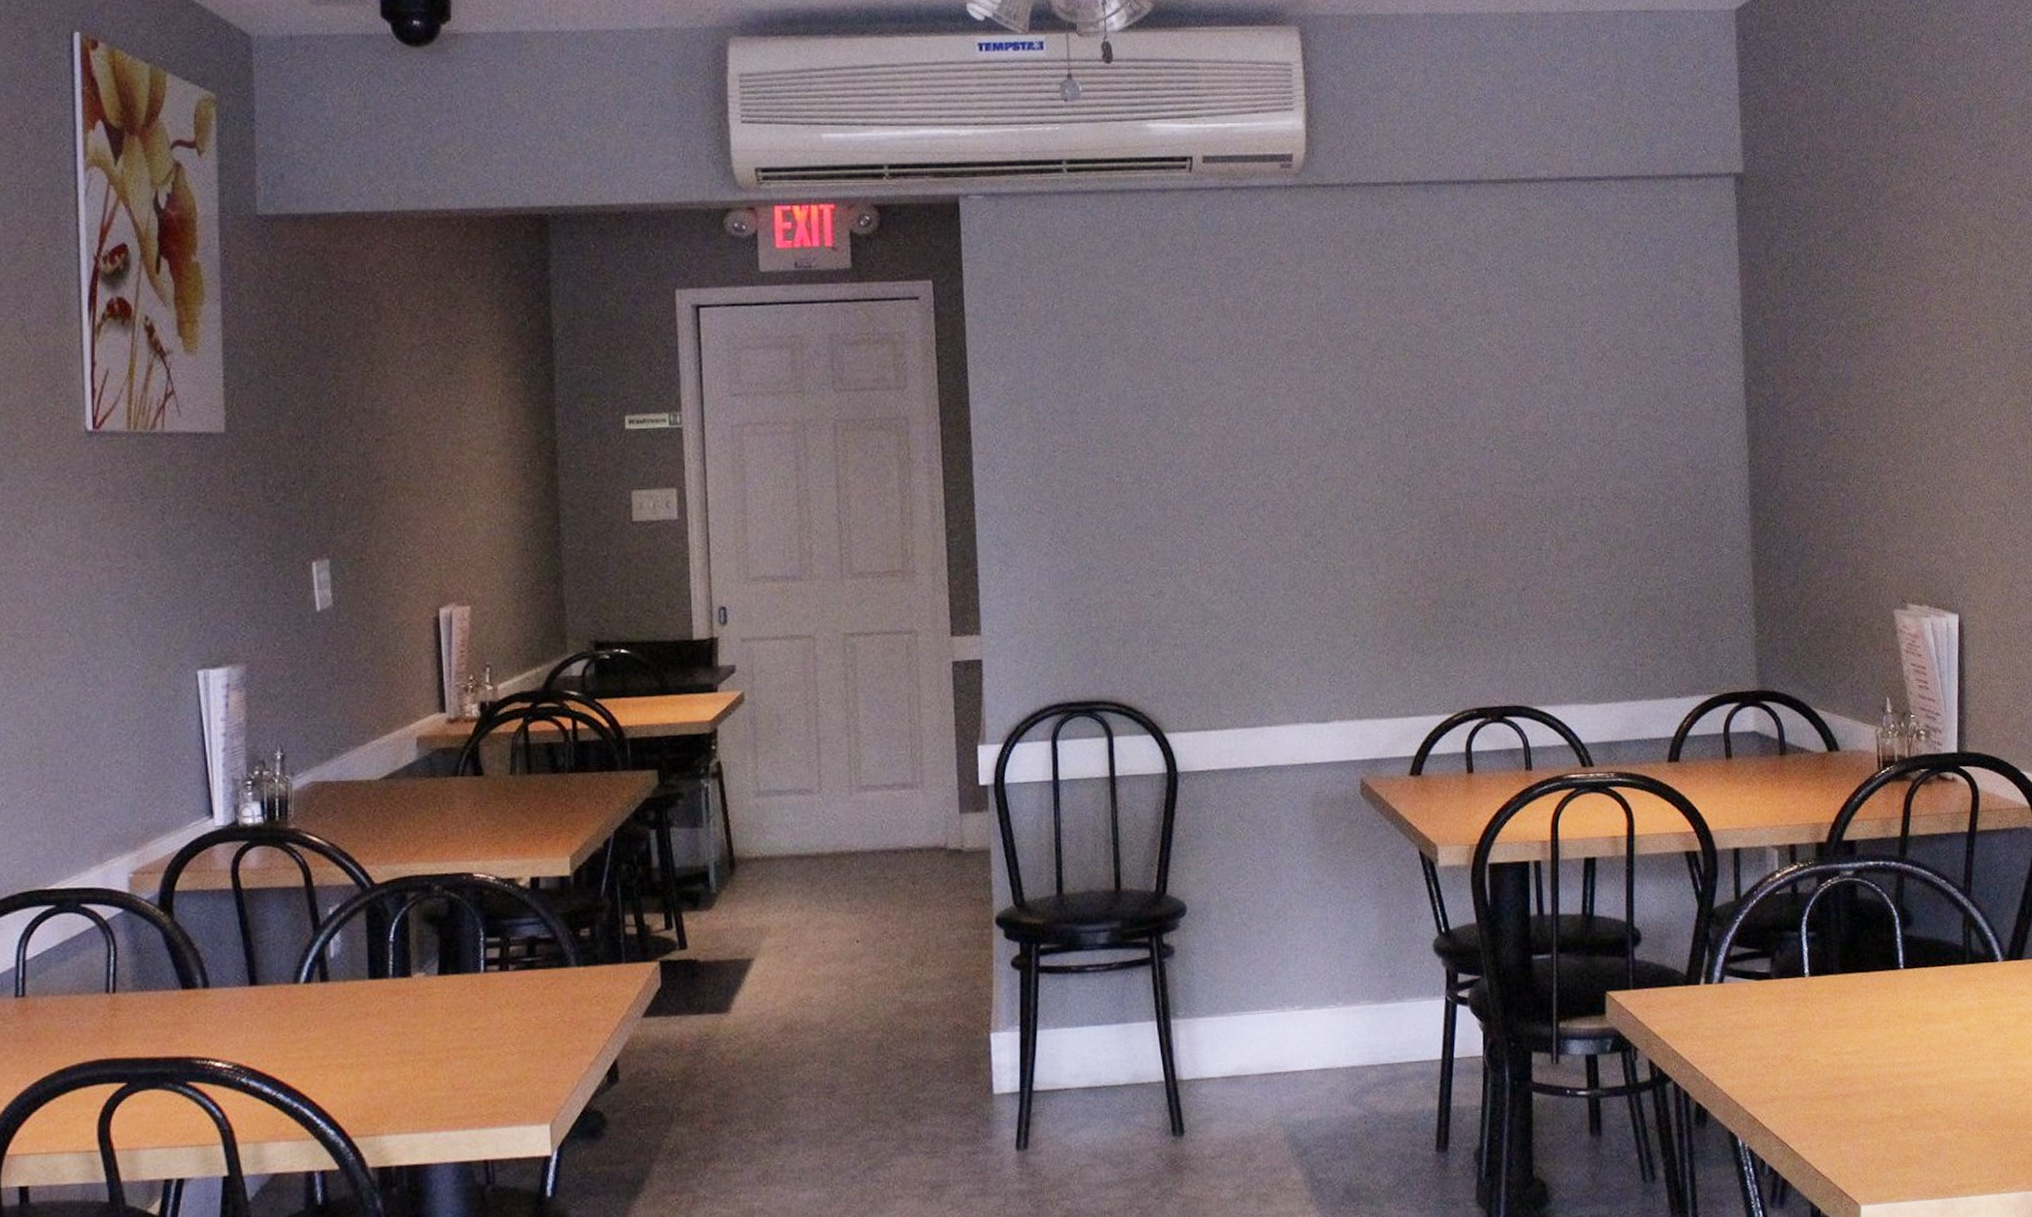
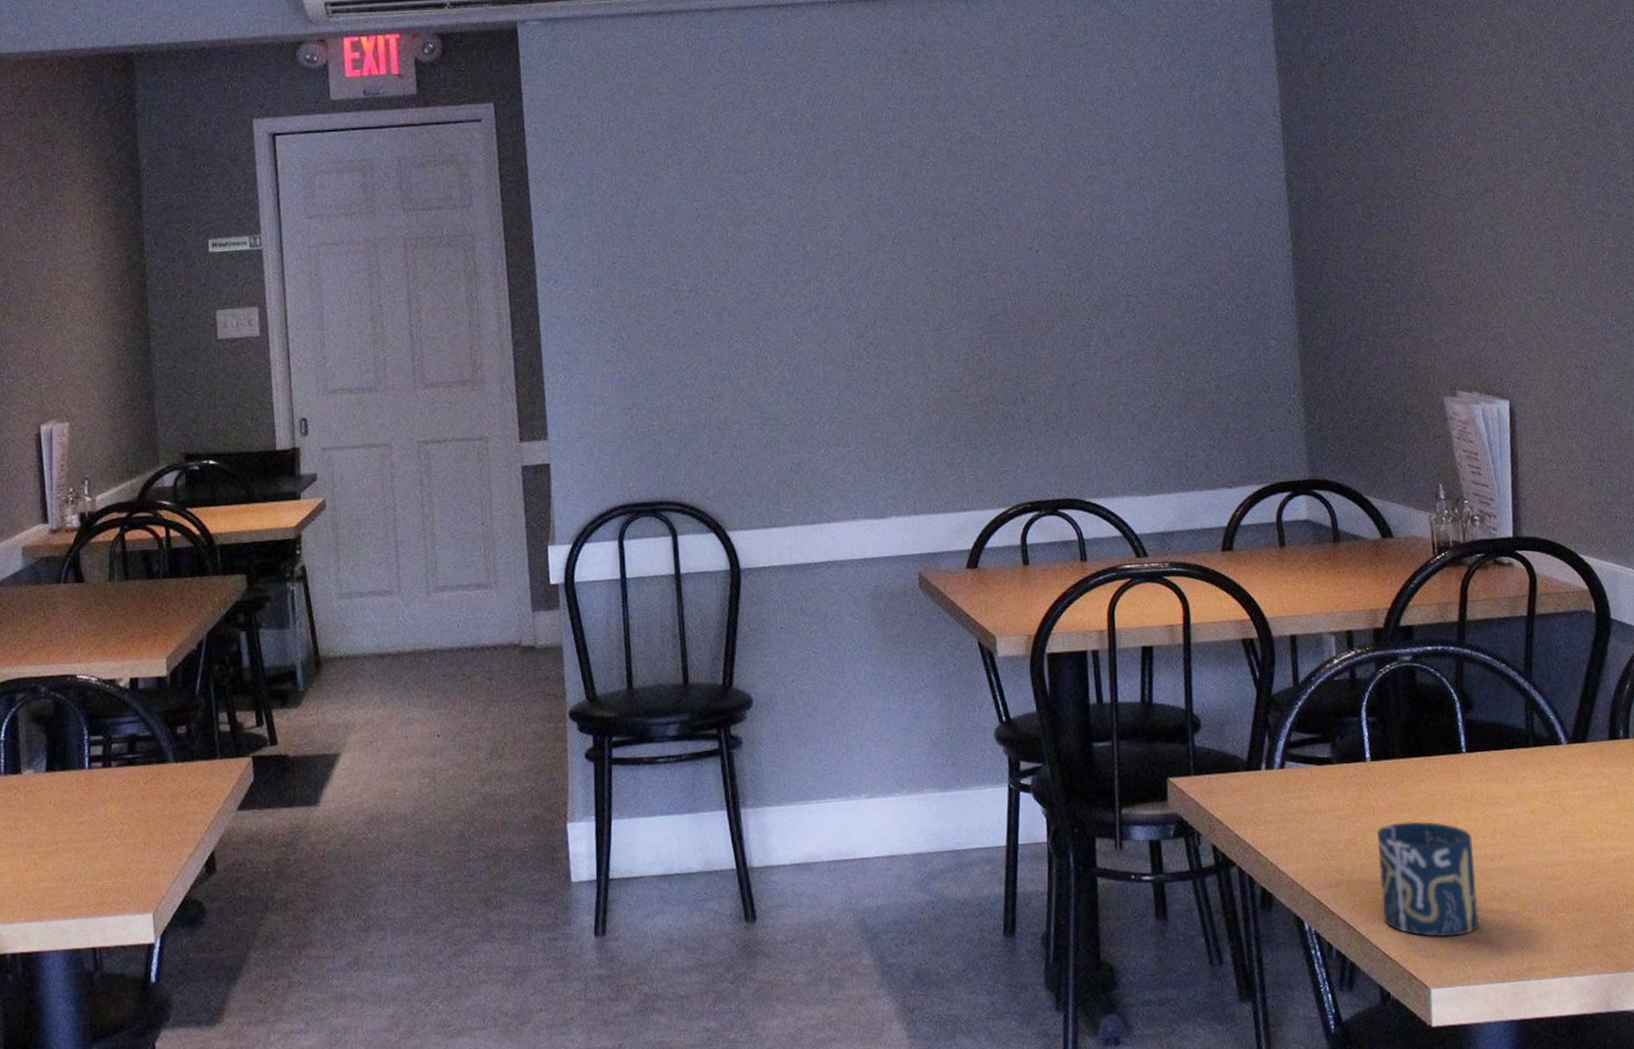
cup: none [1812,1037,1911,1154] -> present [1376,821,1479,937]

